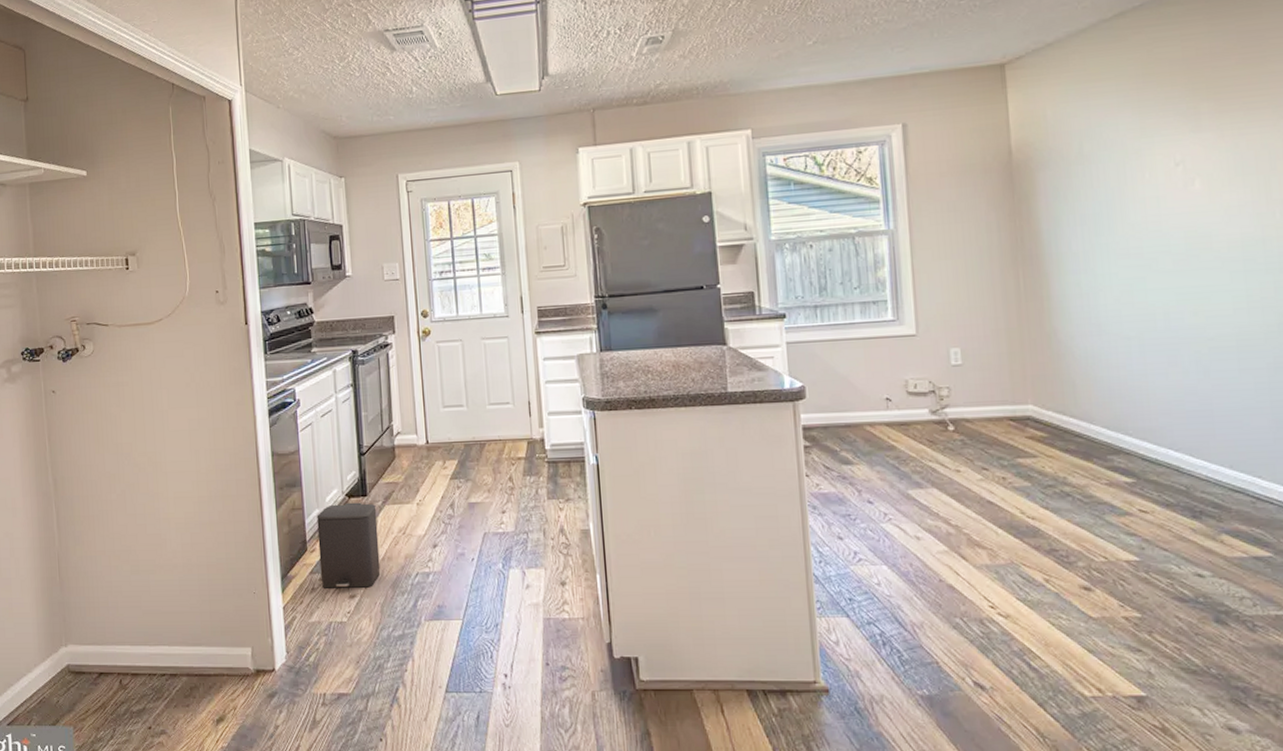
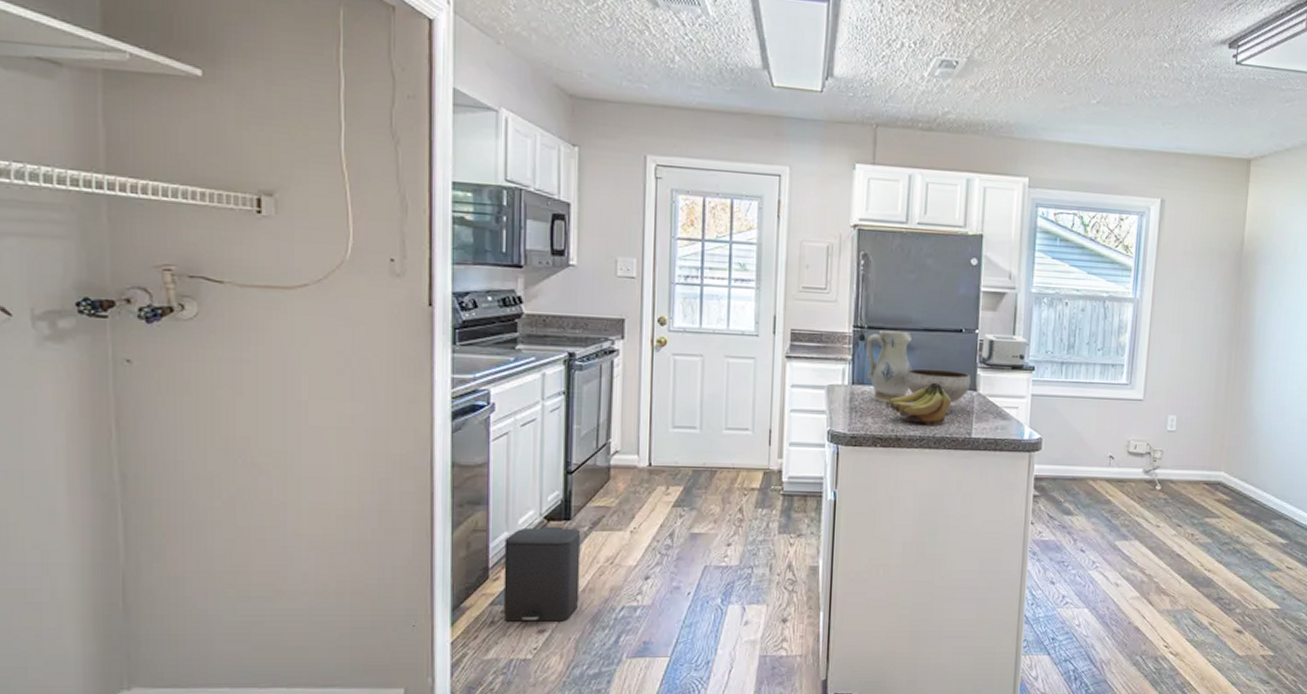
ceramic pitcher: none [608,295,658,366] -> present [866,330,913,403]
fruit: none [634,340,702,383] -> present [885,382,952,425]
bowl: none [652,327,720,371] -> present [906,368,971,414]
toaster: none [726,285,776,320] -> present [981,334,1029,369]

